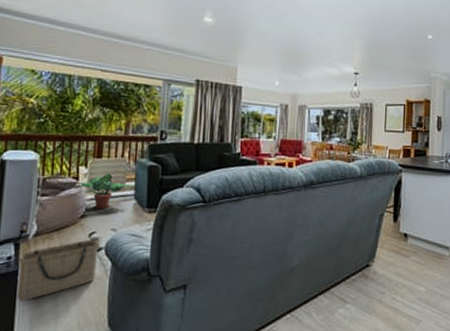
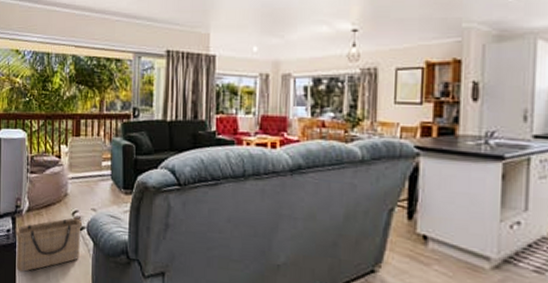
potted plant: present [77,173,134,210] -> none [60,152,111,189]

